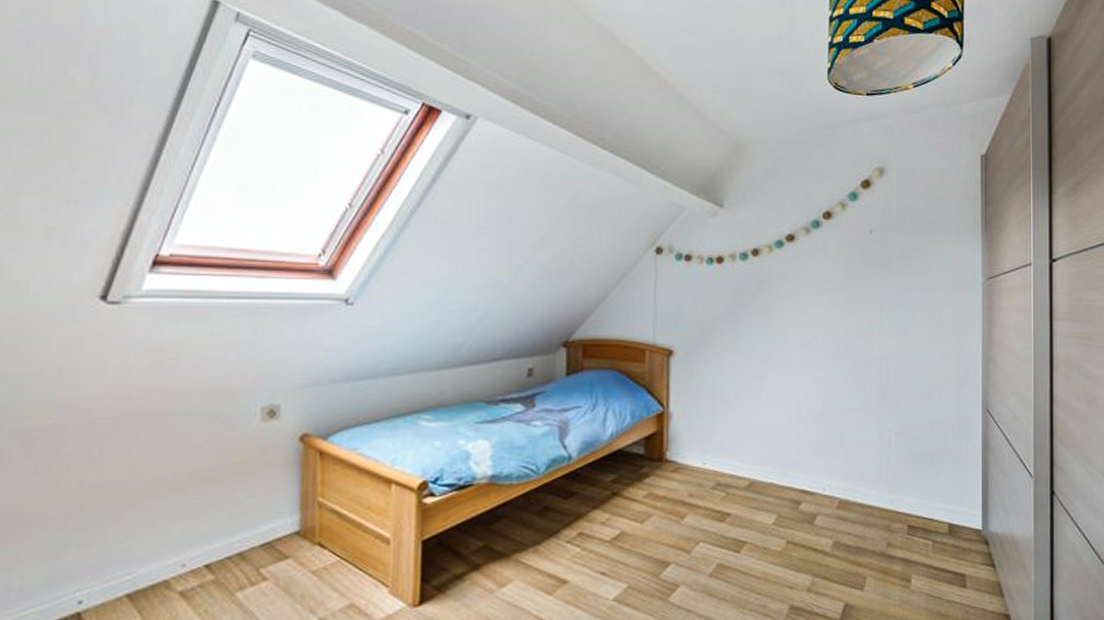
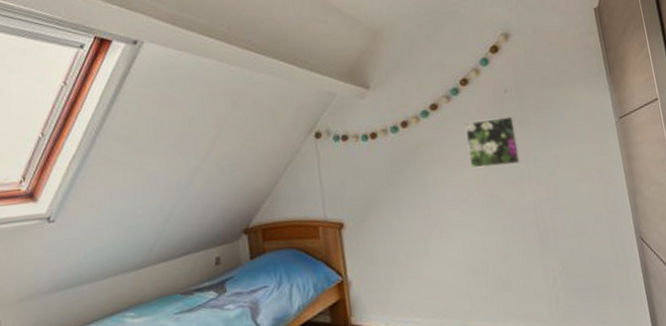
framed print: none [820,259,875,313] -> present [464,116,521,169]

